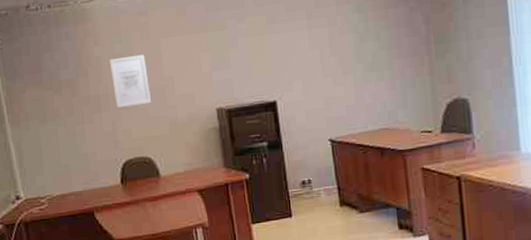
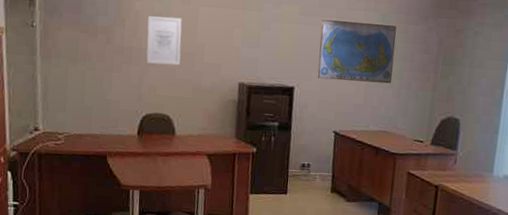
world map: none [292,14,382,87] -> present [317,20,396,84]

